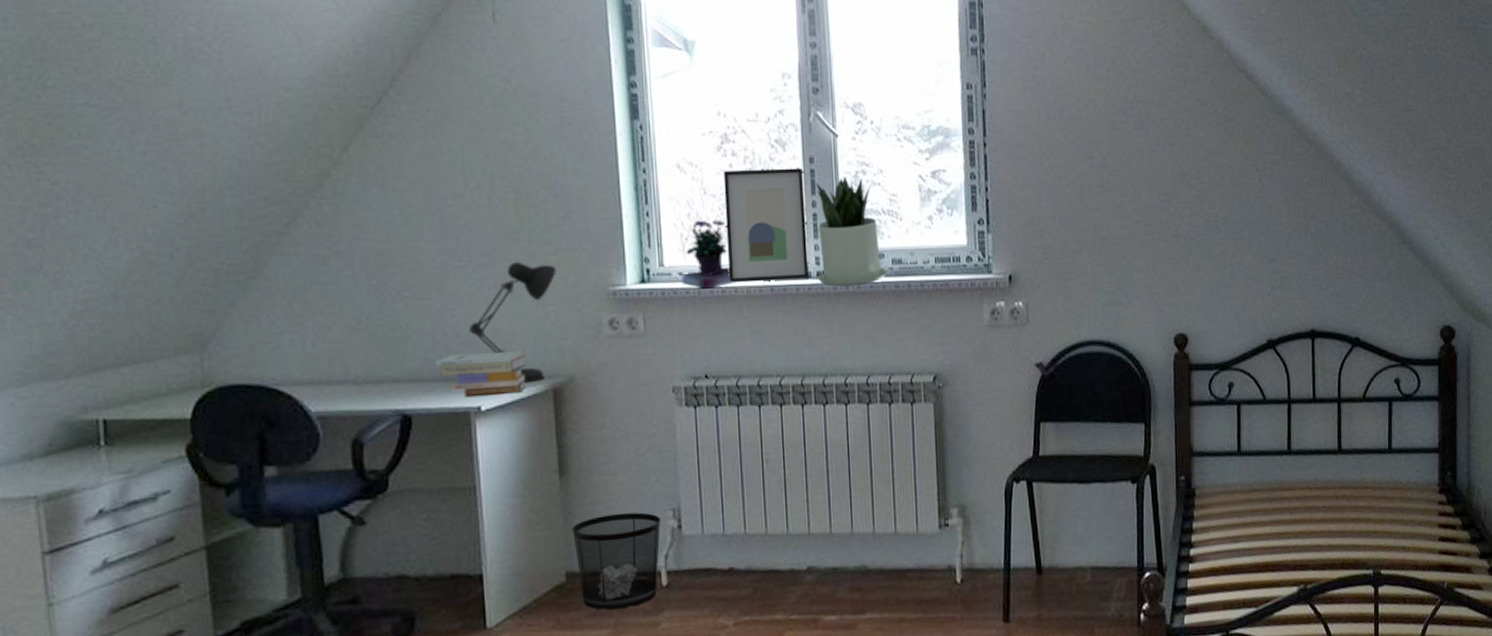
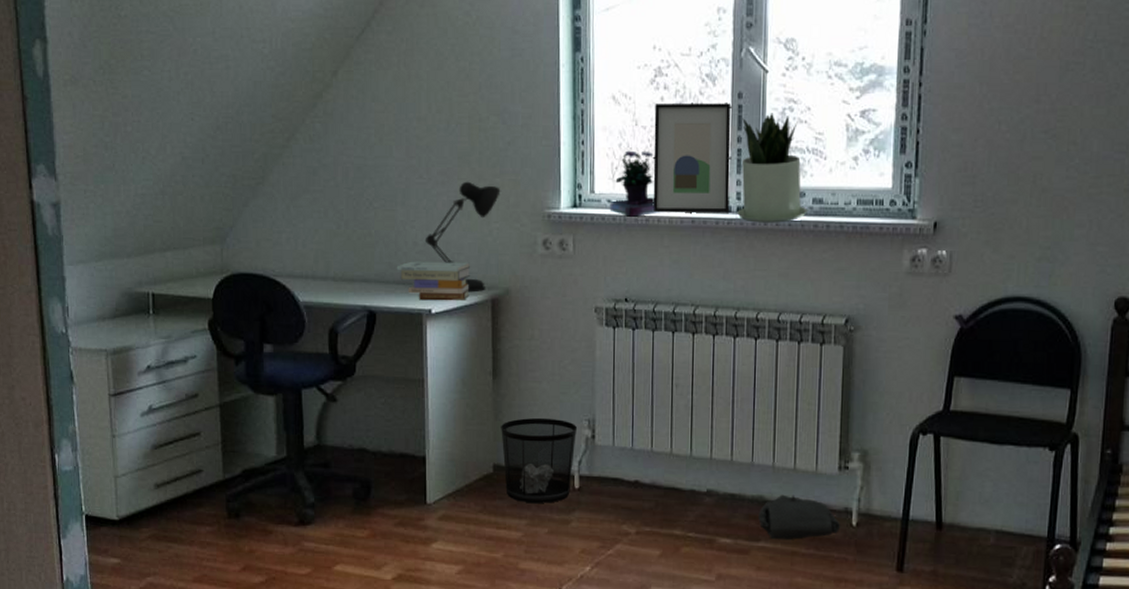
bag: none [862,560,946,610] -> present [758,494,841,540]

